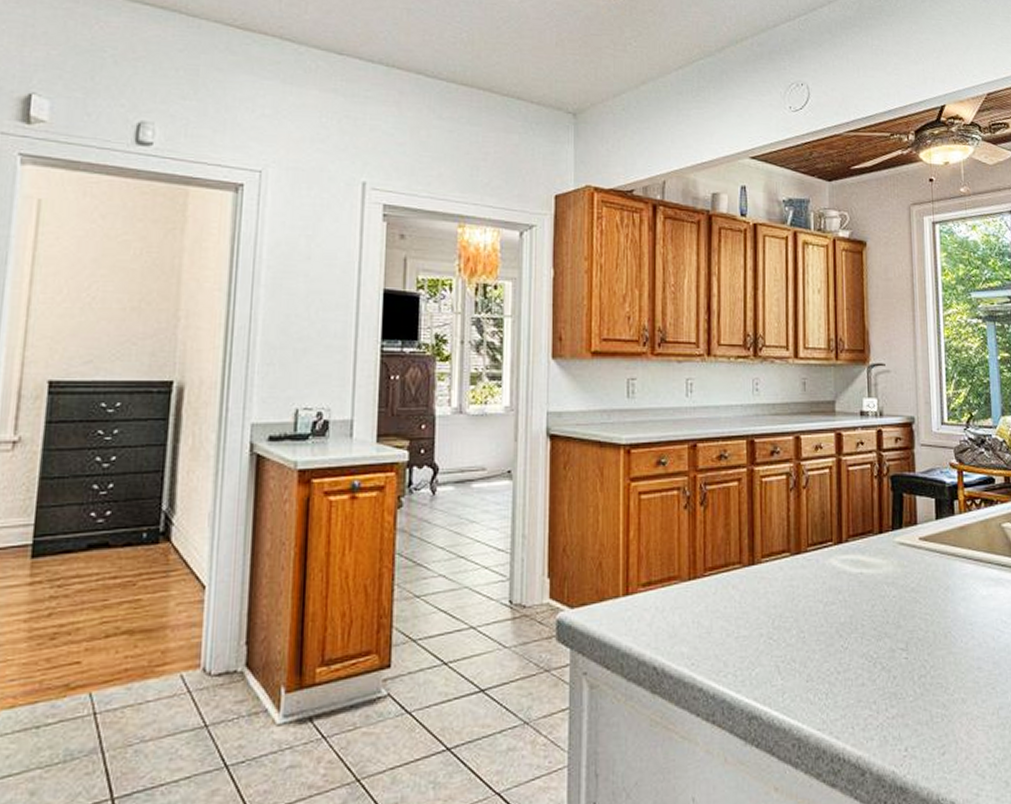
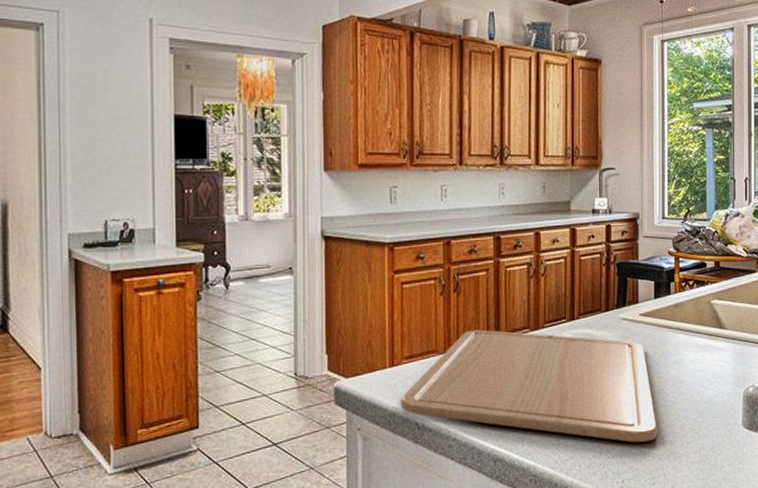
chopping board: none [636,552,946,700] -> present [400,329,657,443]

